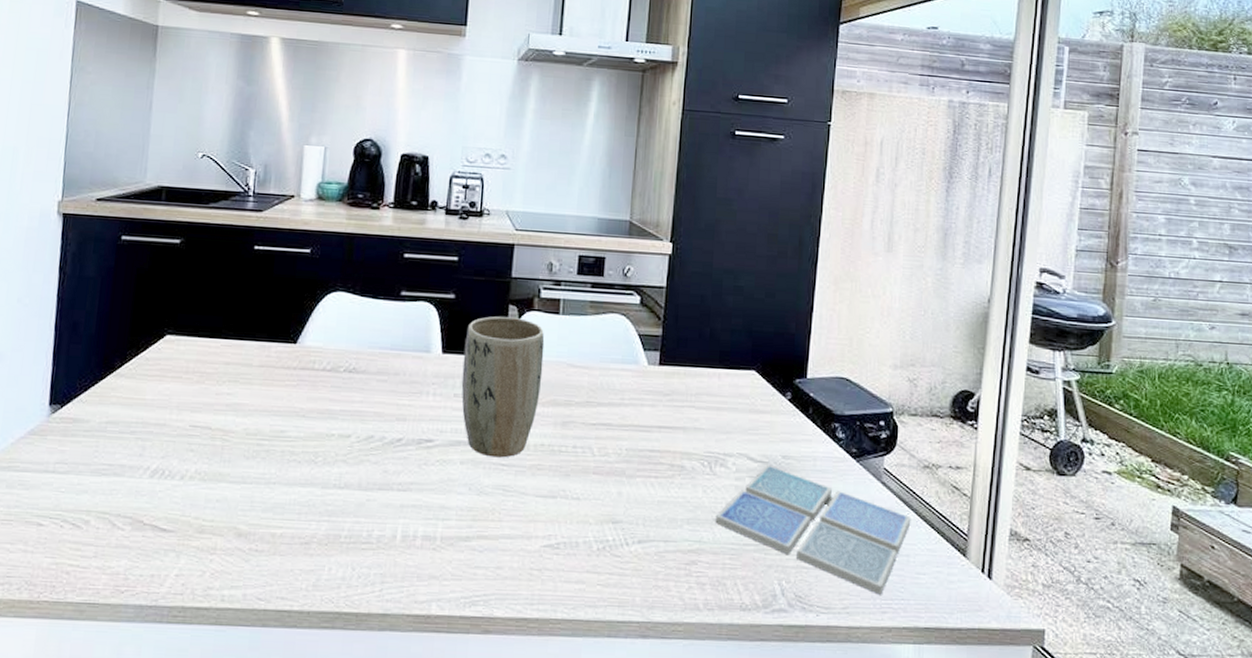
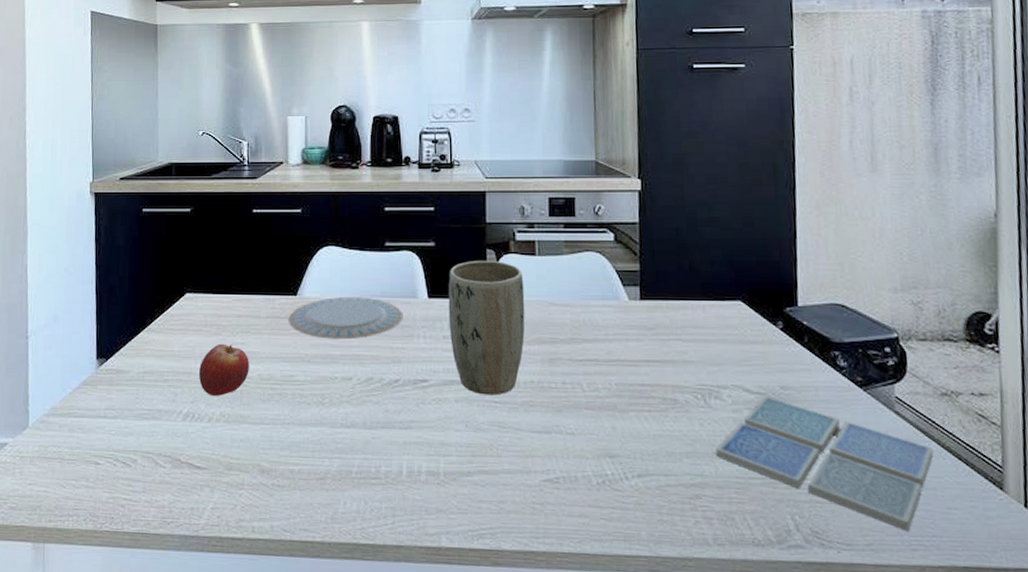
fruit: none [173,393,235,451] -> present [199,343,249,396]
plate: none [283,347,414,394] -> present [288,296,403,340]

